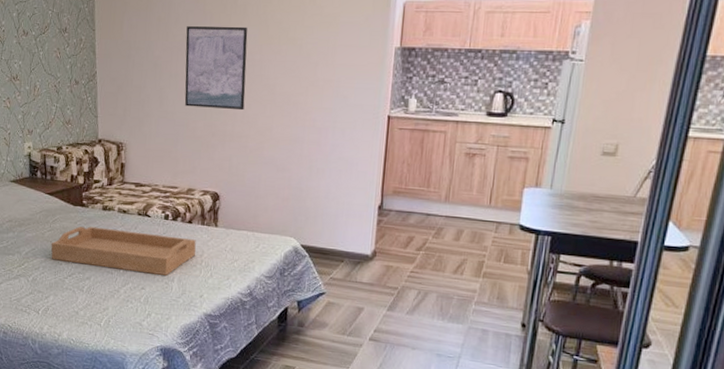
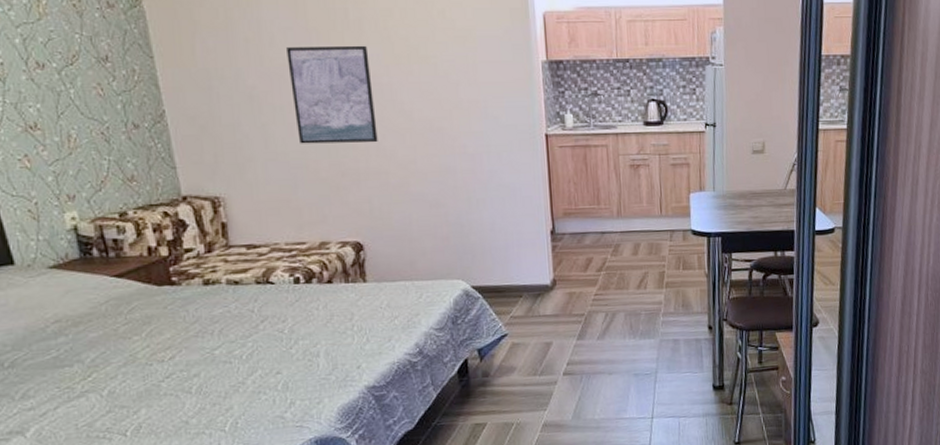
serving tray: present [51,226,196,276] -> none [130,301,344,362]

